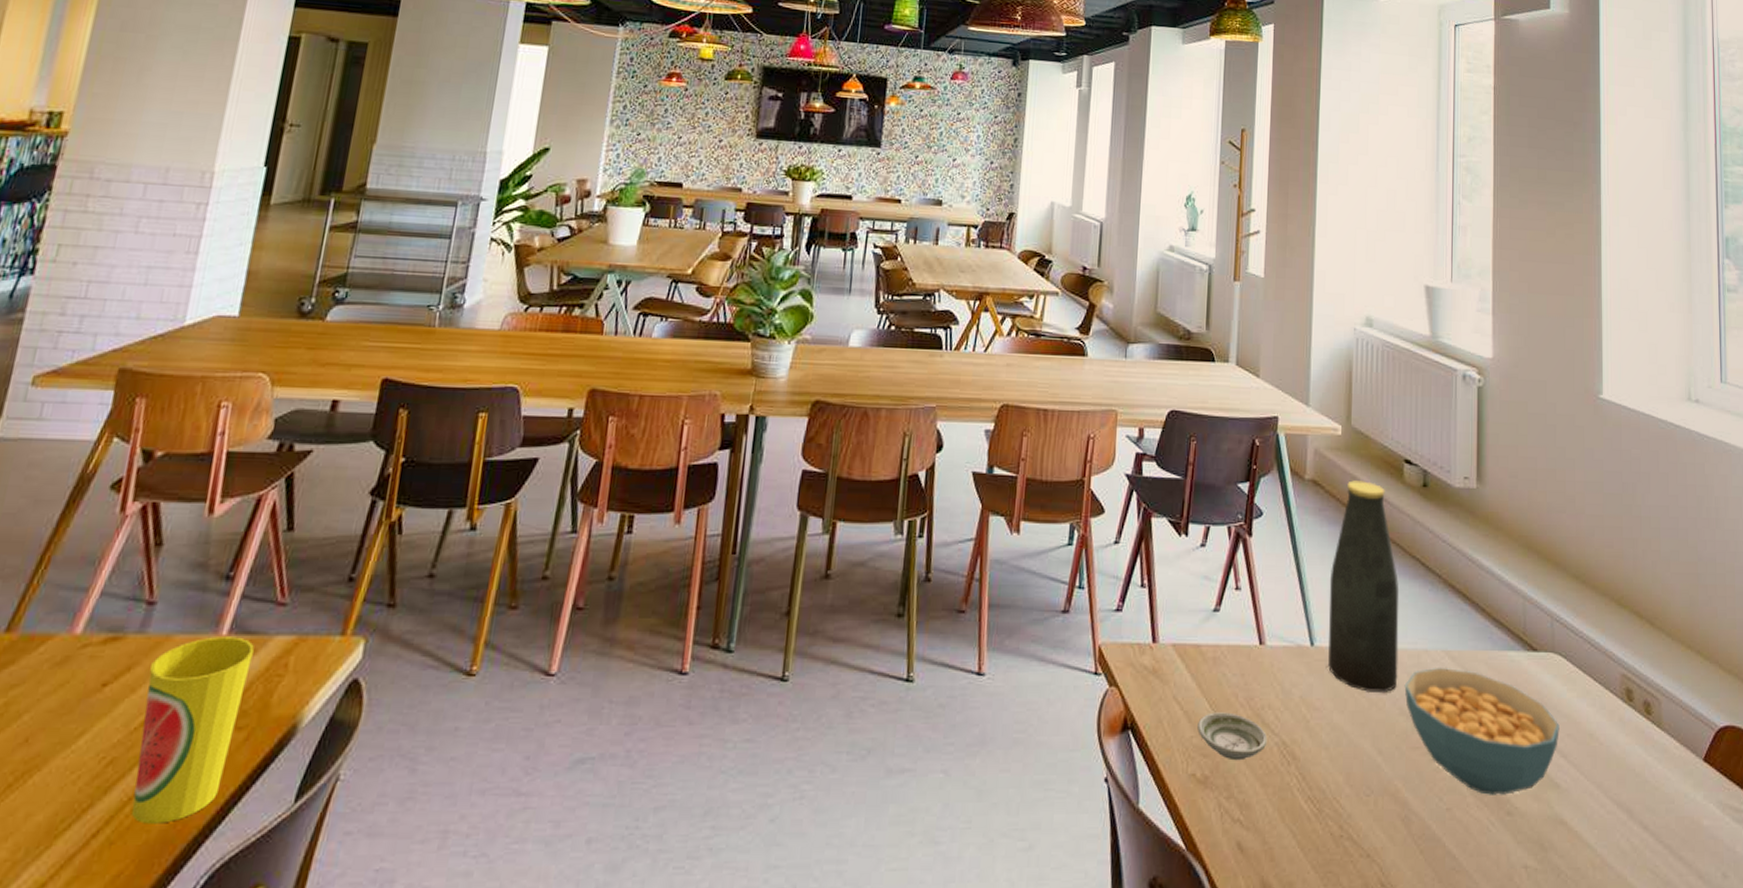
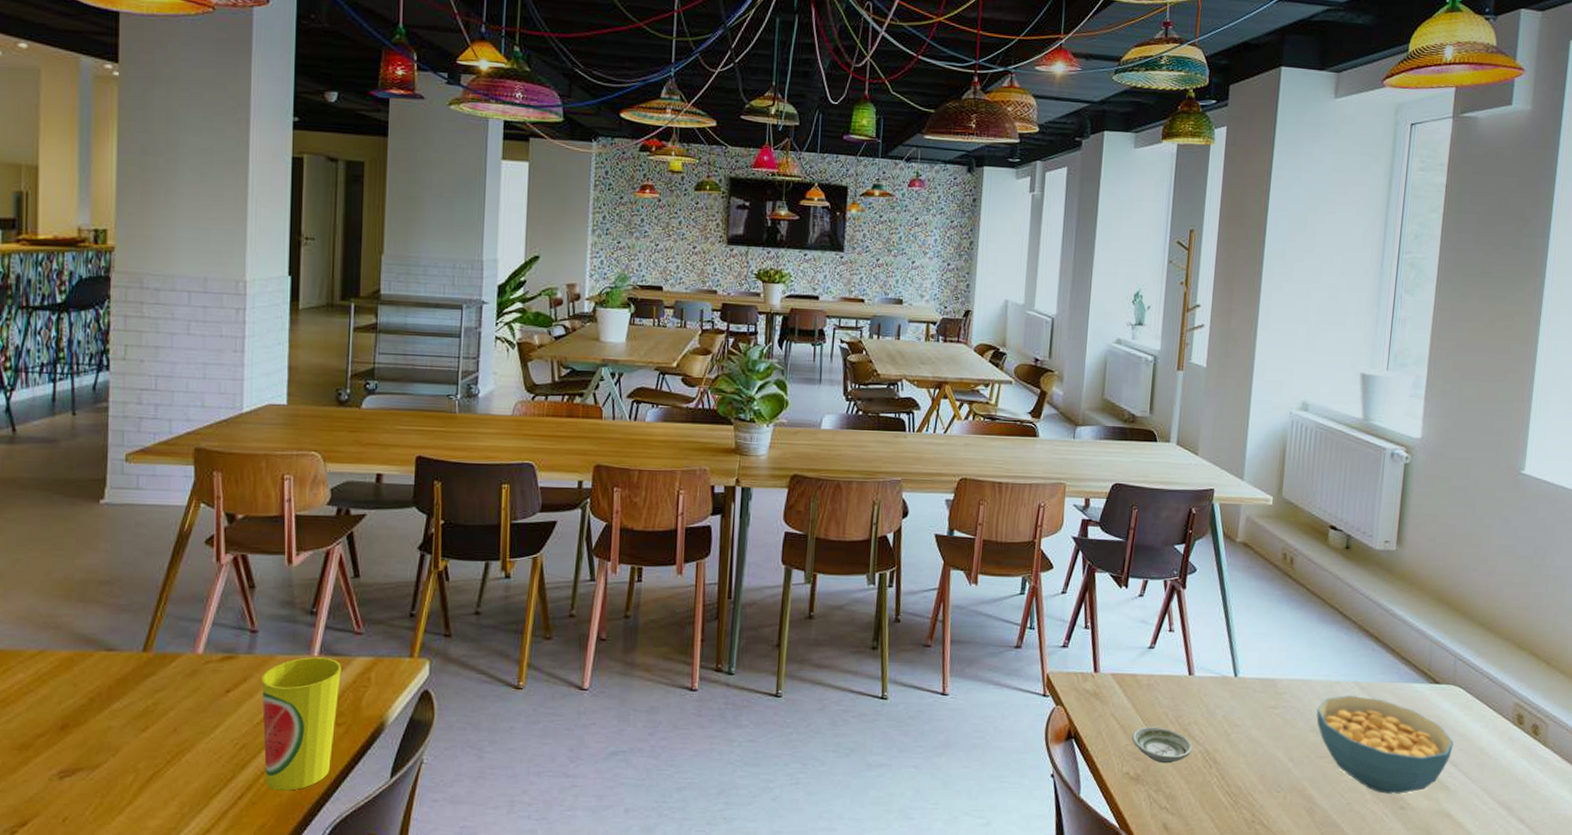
bottle: present [1328,480,1400,692] -> none [1249,543,1317,714]

